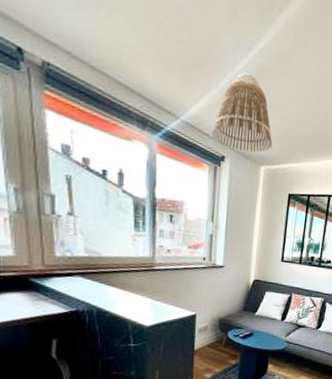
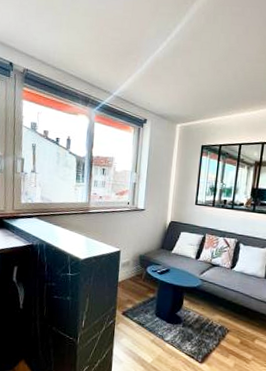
lamp shade: present [213,72,273,153] -> none [137,53,187,114]

